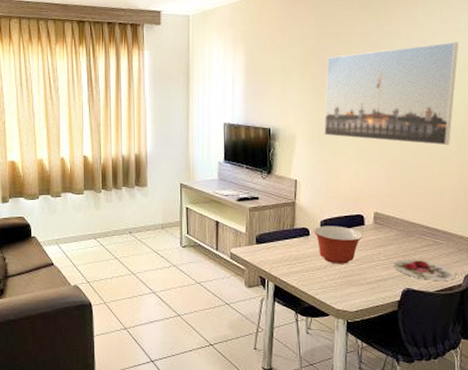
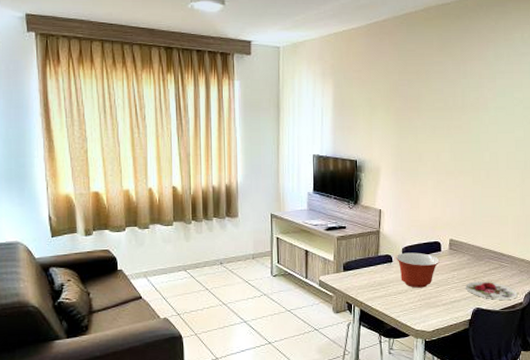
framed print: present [324,41,459,146] -> none [406,83,523,178]

